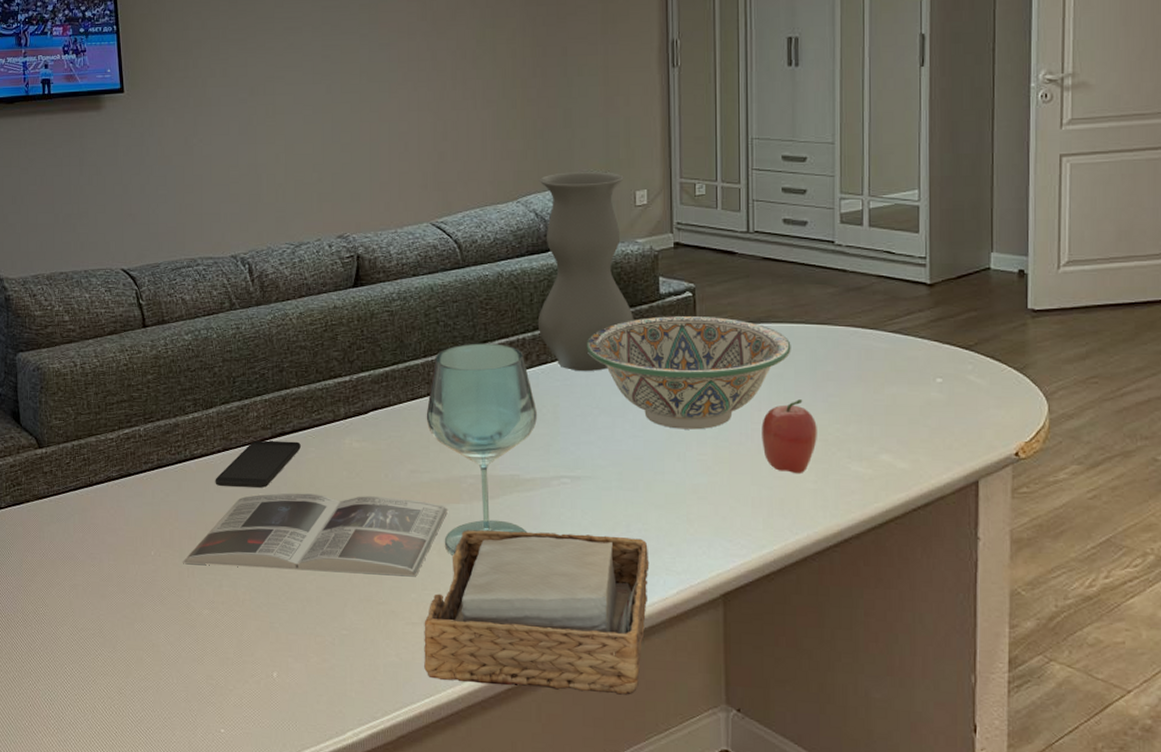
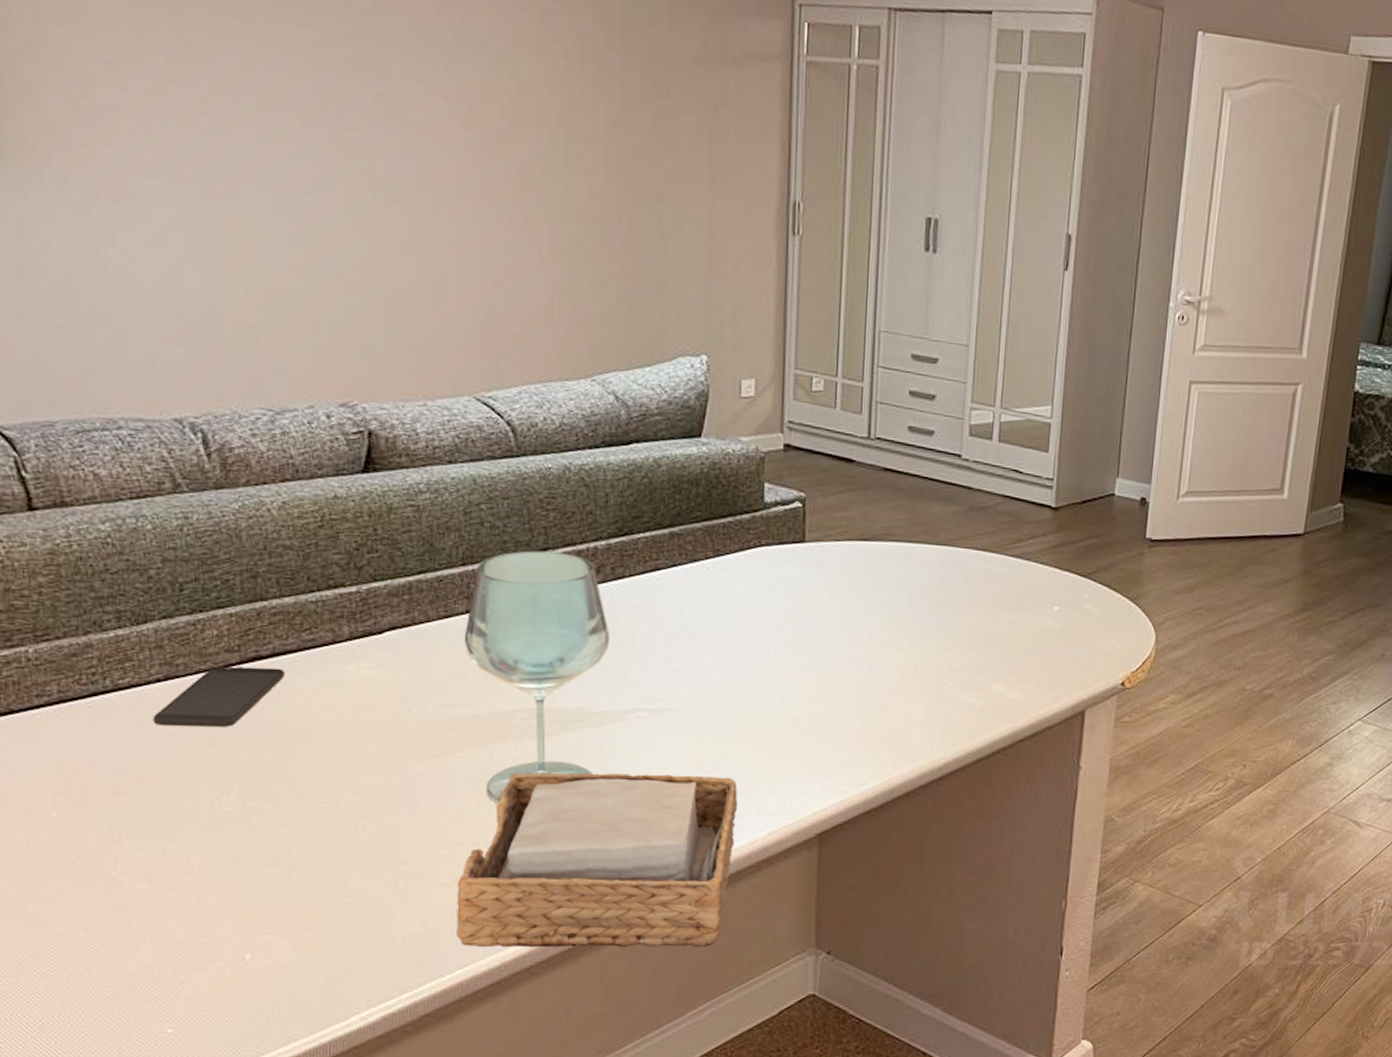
magazine: present [183,492,449,576] -> none [104,732,492,829]
vase: present [537,172,634,371] -> none [613,348,733,589]
decorative bowl: present [586,315,791,430] -> none [673,528,908,657]
fruit: present [762,399,817,474] -> none [870,625,930,705]

